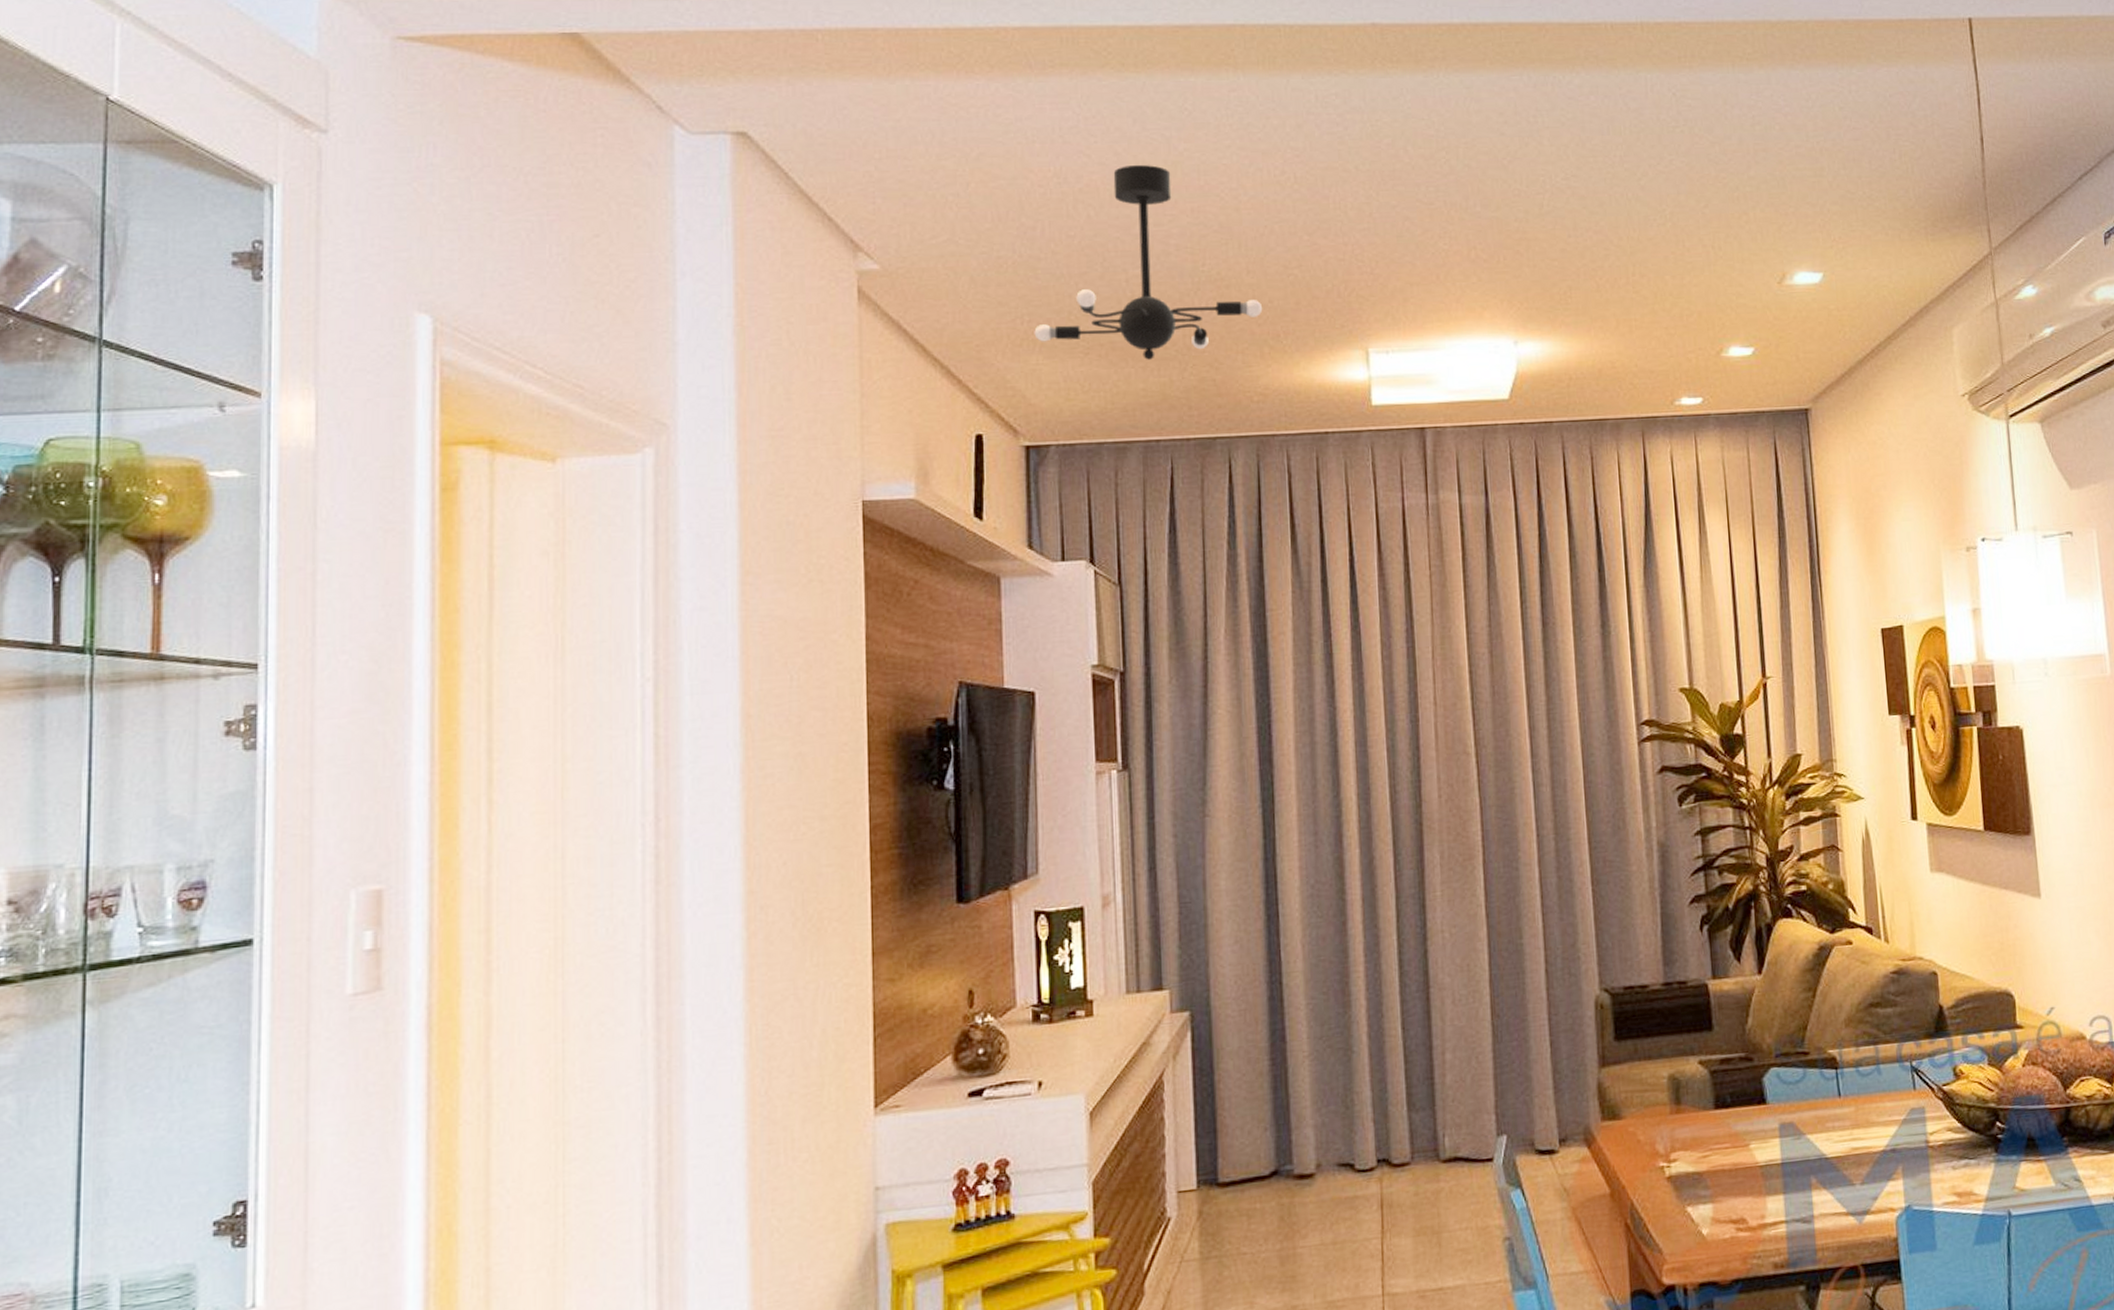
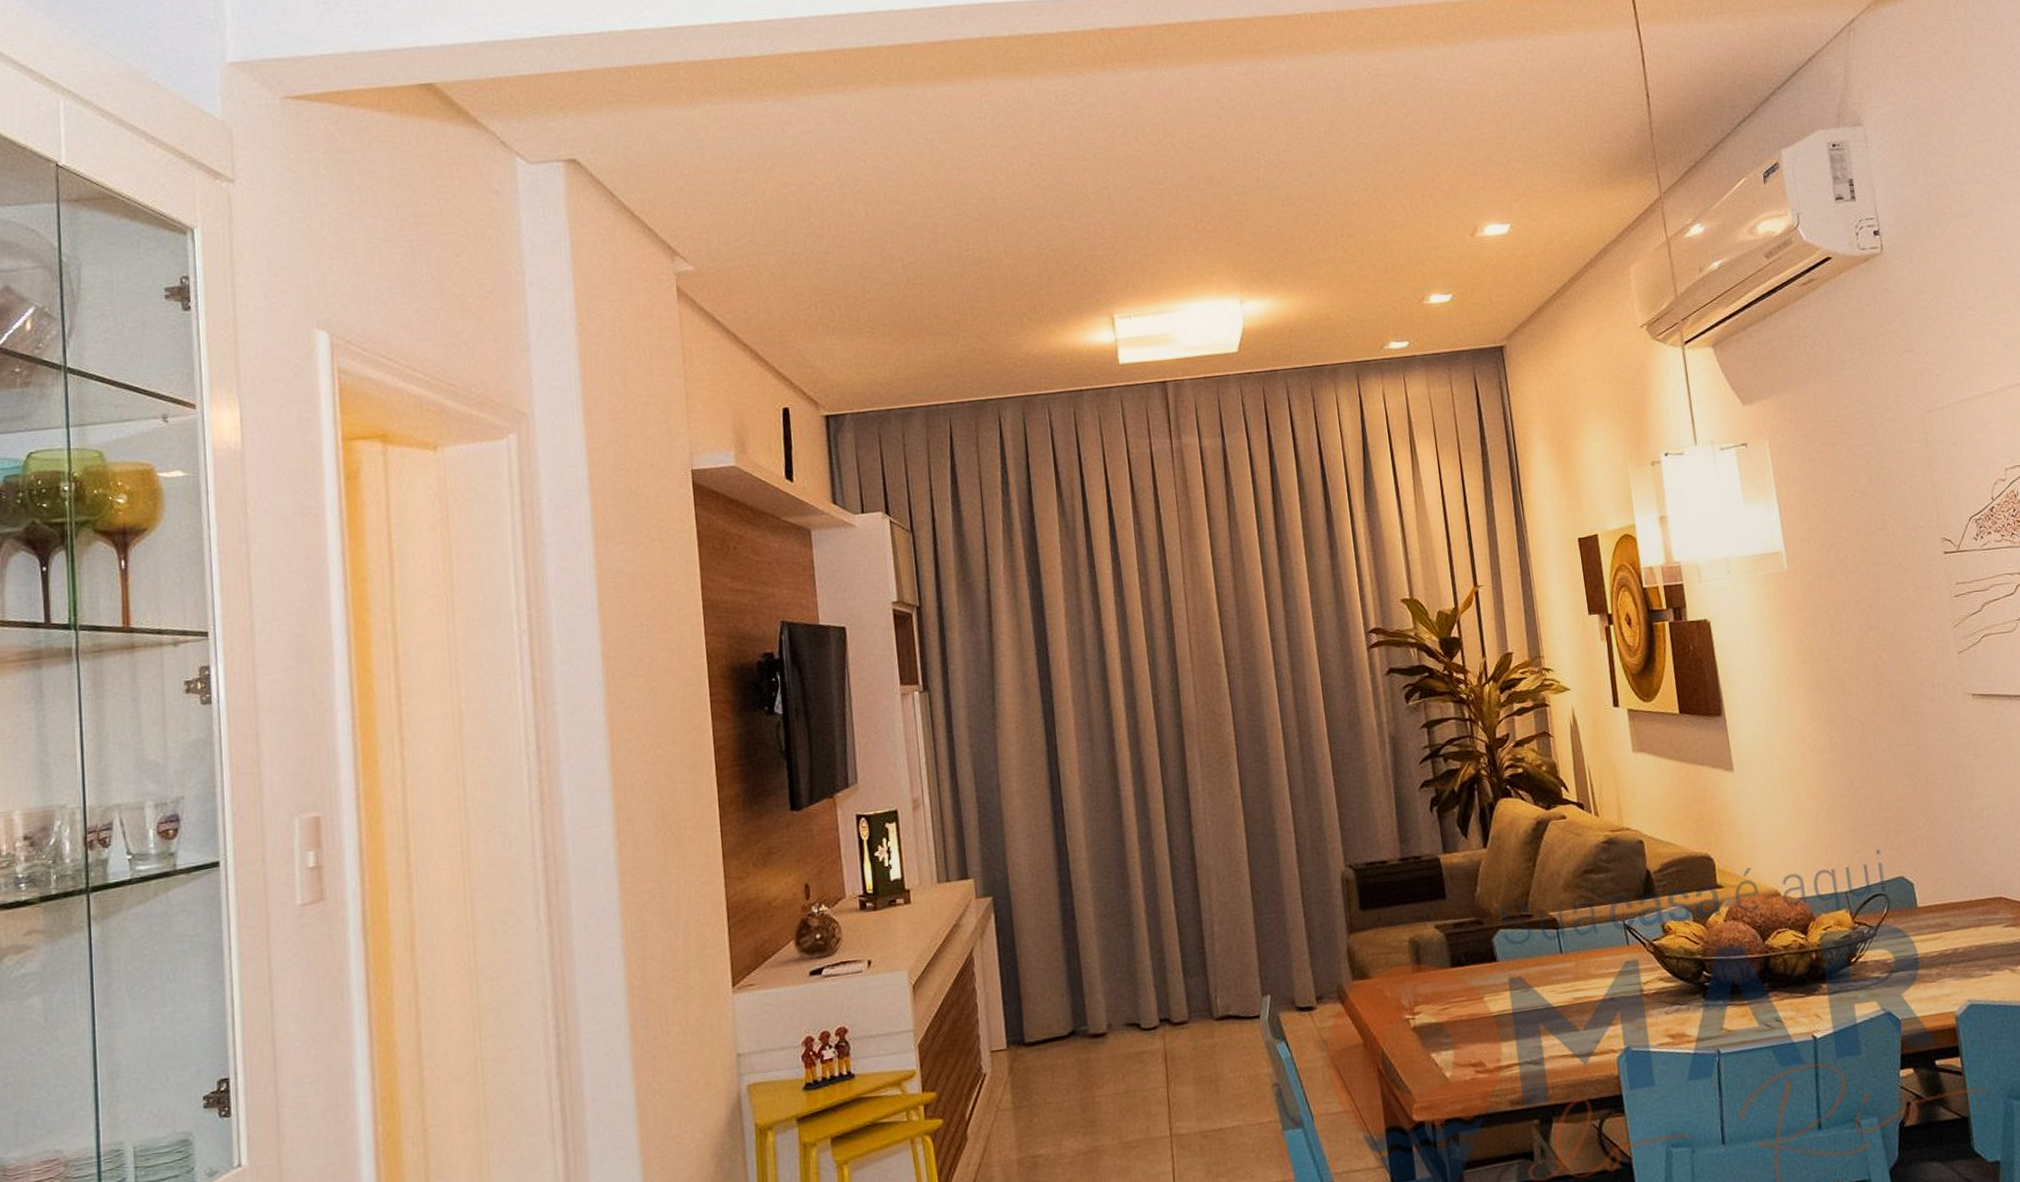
ceiling light fixture: present [1034,165,1263,360] -> none [827,165,1021,335]

